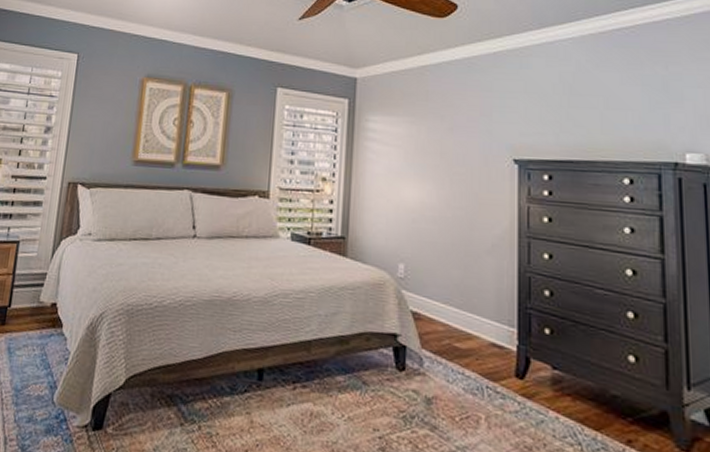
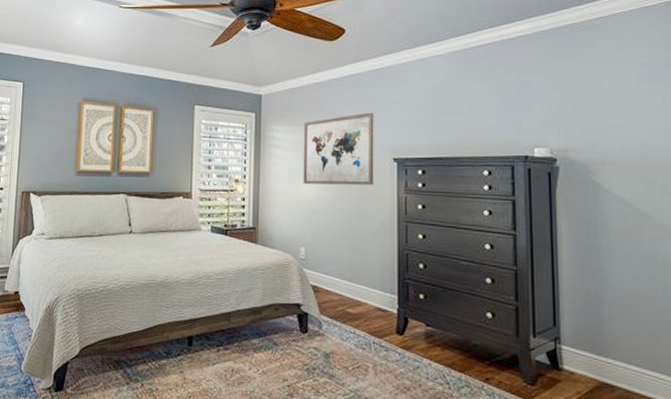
wall art: none [403,103,491,192] -> present [303,112,374,186]

